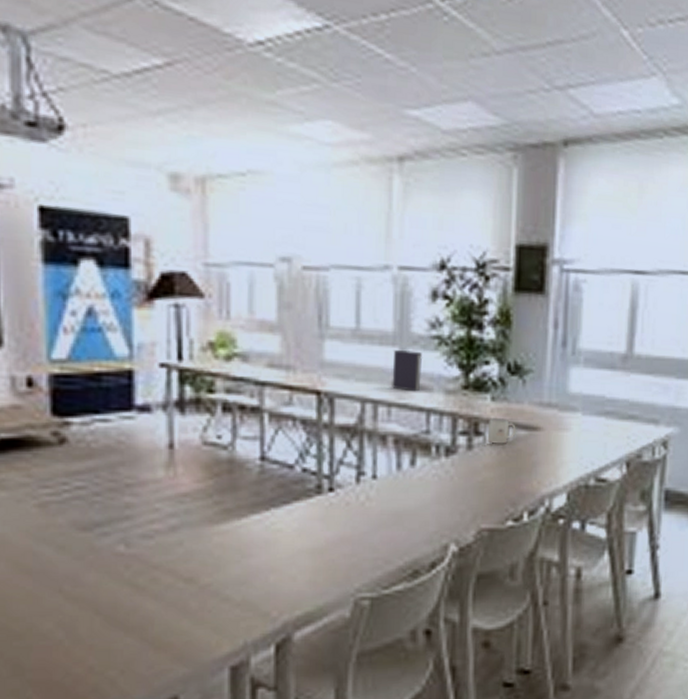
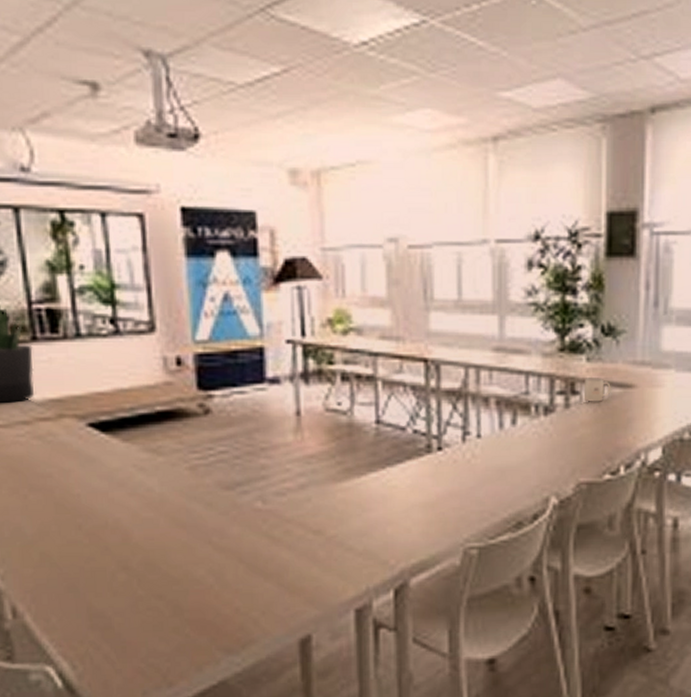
binder: present [392,350,422,392] -> none [493,318,520,356]

